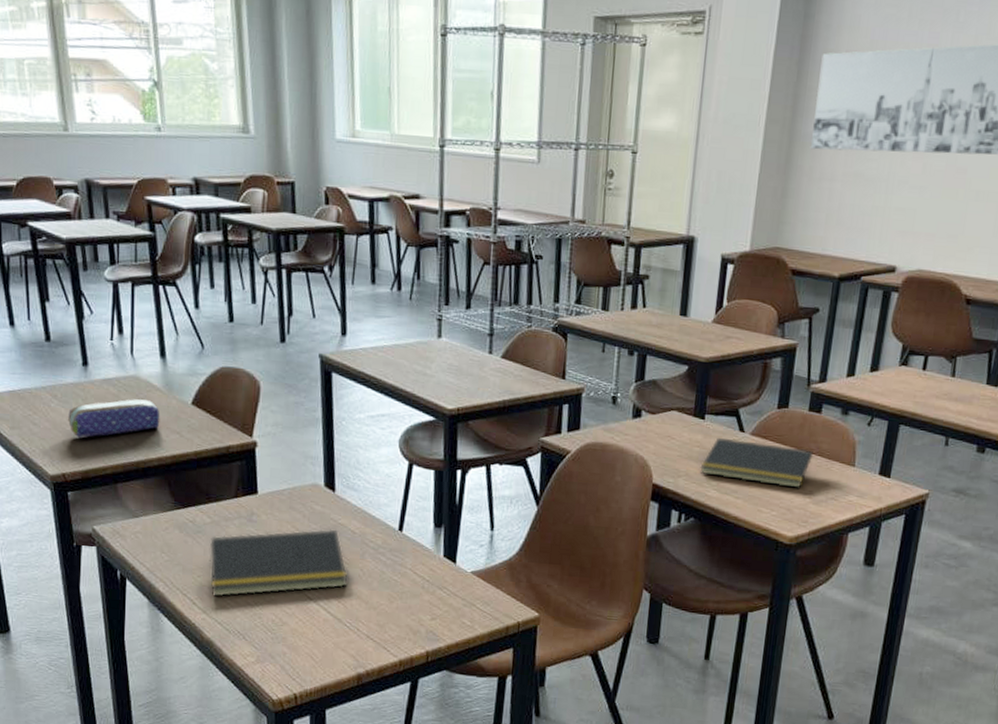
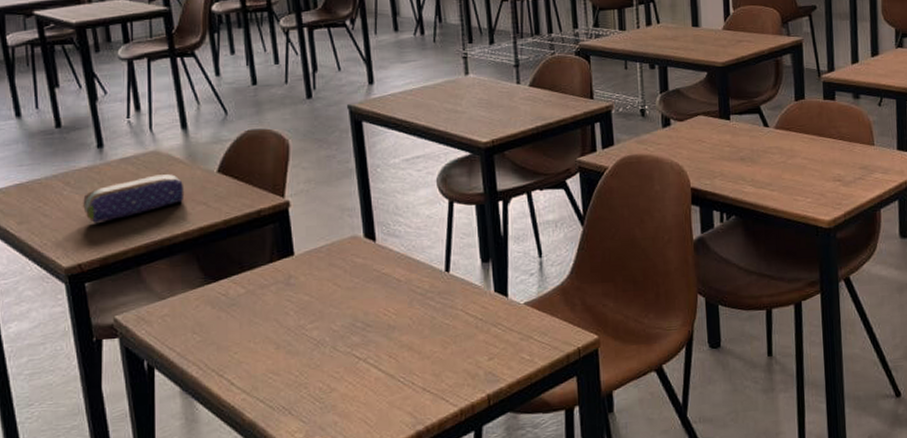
notepad: present [208,529,348,598] -> none [245,280,397,374]
notepad: present [700,437,814,488] -> none [733,134,836,173]

